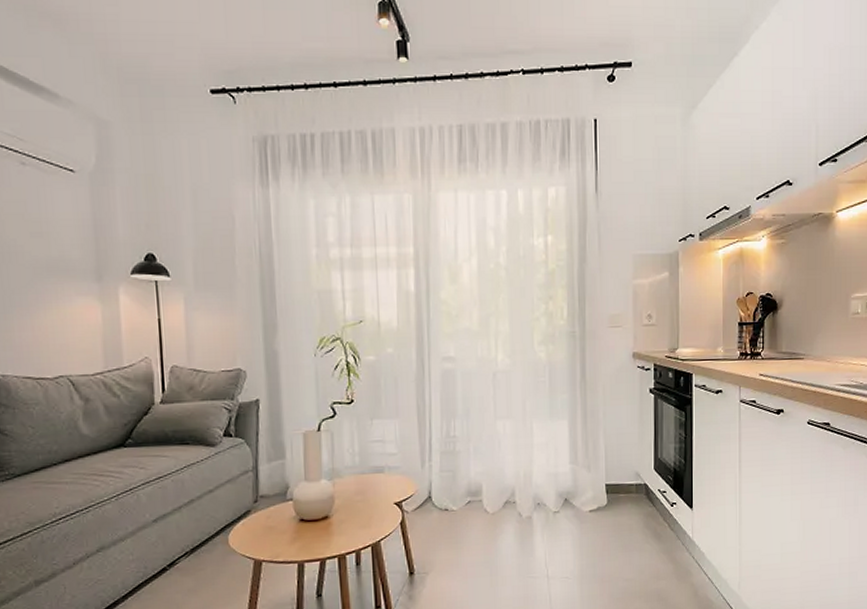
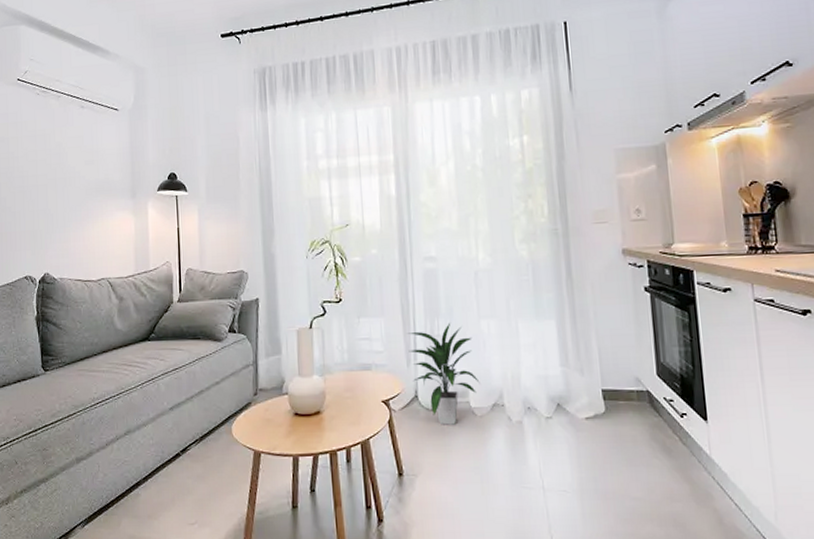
indoor plant: none [423,423,494,524] -> present [407,322,480,425]

